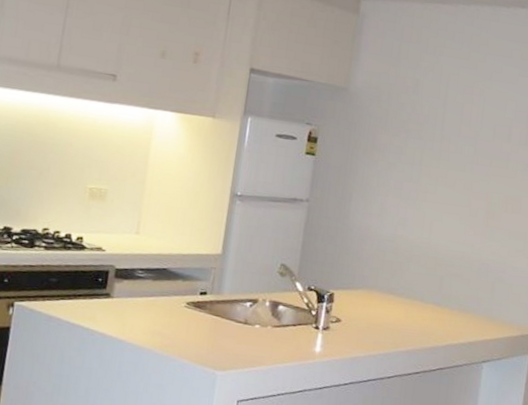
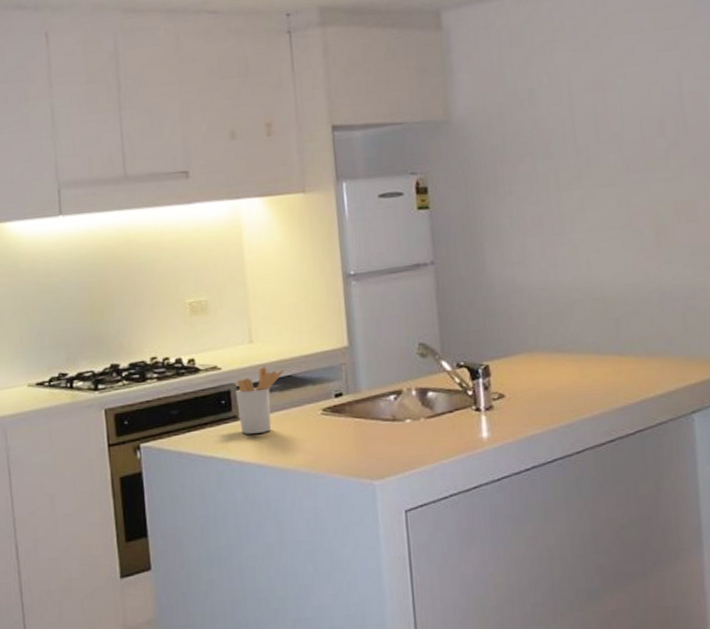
utensil holder: none [110,256,161,313] -> present [236,367,284,434]

